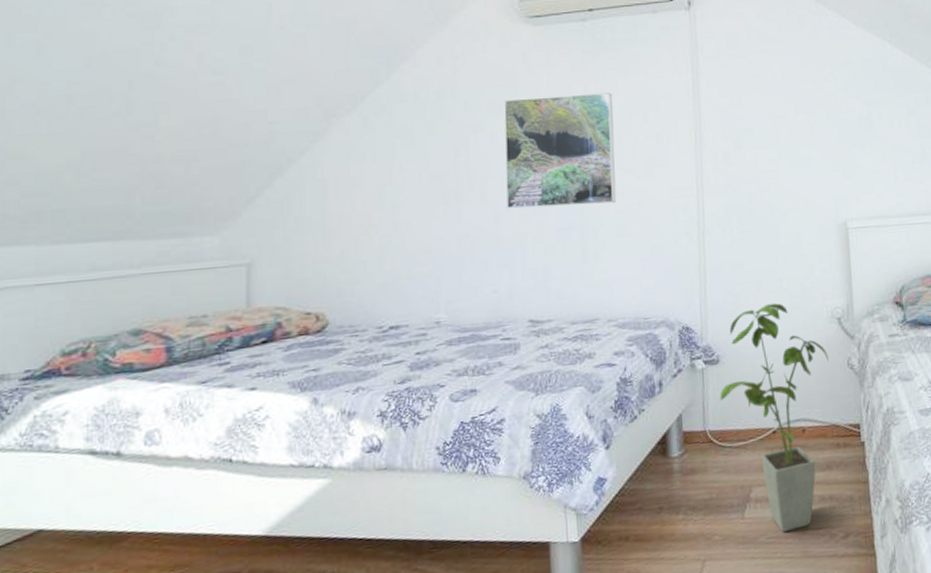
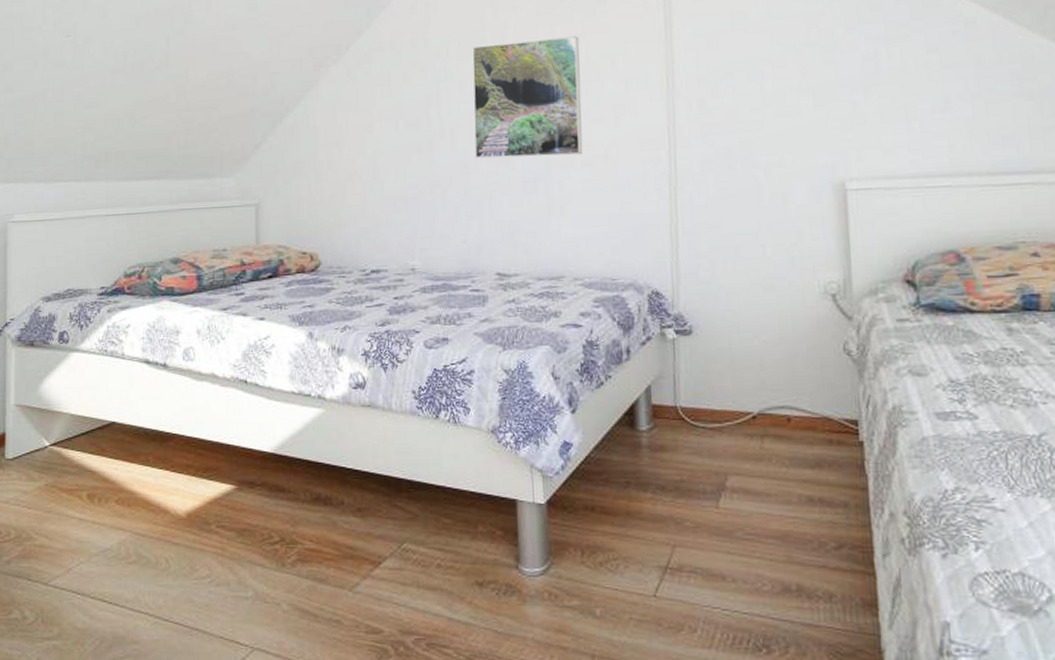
house plant: present [720,303,829,532] -> none [692,271,820,530]

